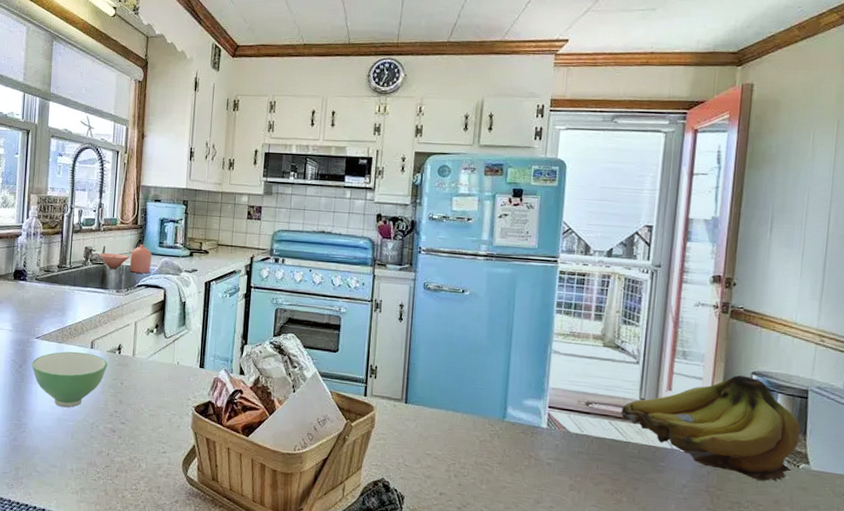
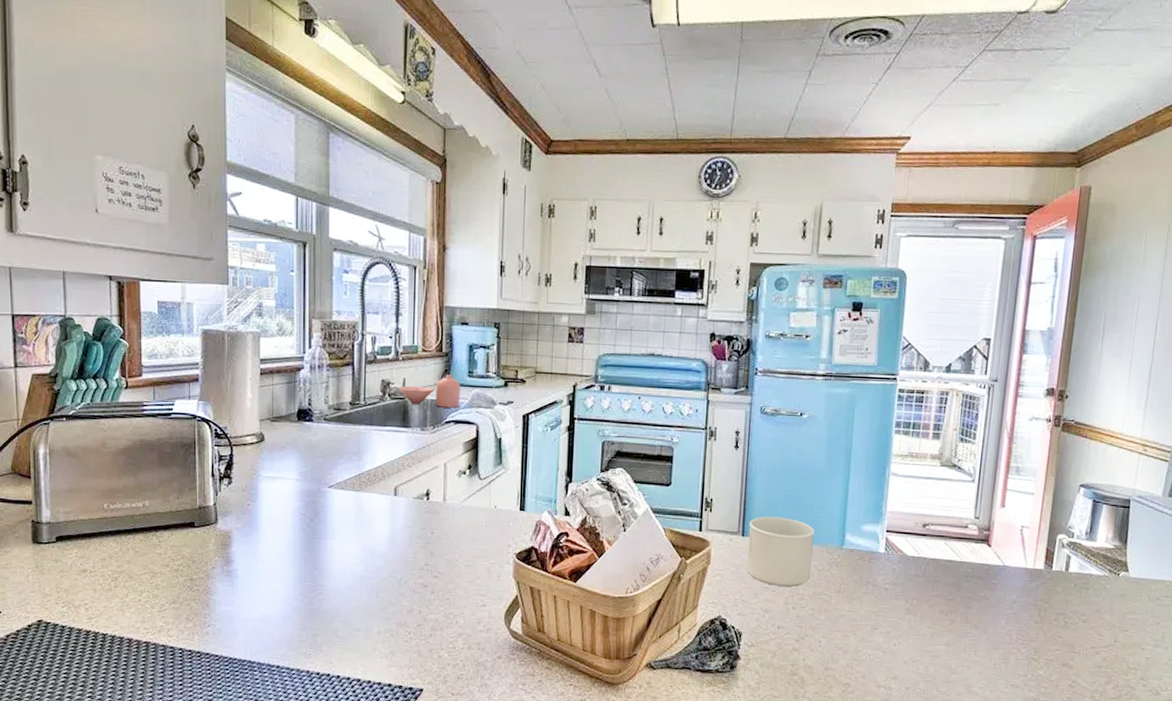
bowl: present [31,351,108,408] -> none [324,500,415,564]
mug: none [408,385,477,455] -> present [746,516,816,587]
fruit: present [620,375,801,481] -> none [955,489,1122,591]

